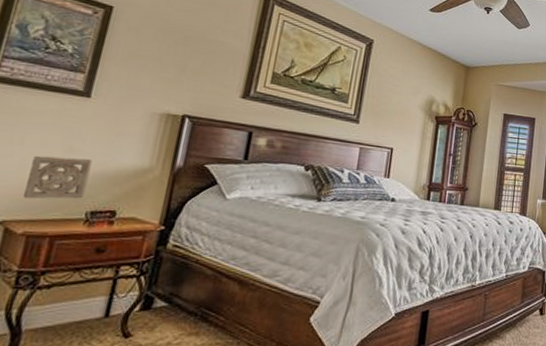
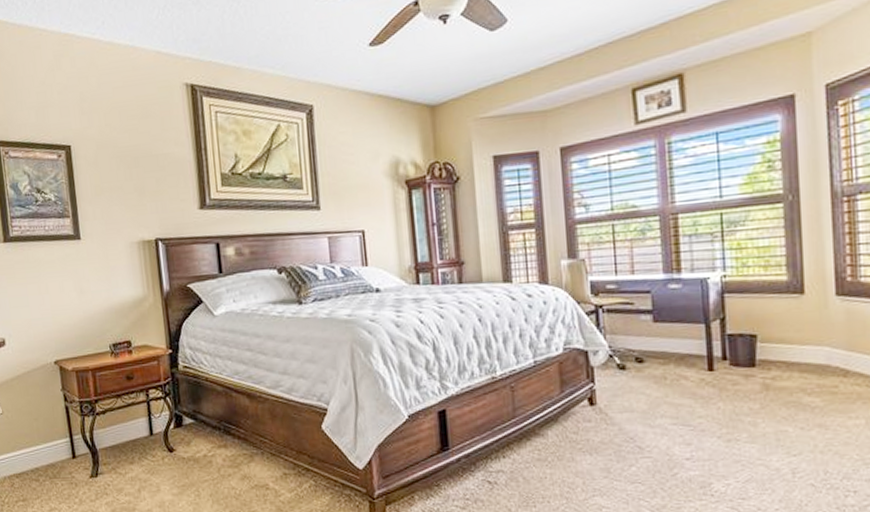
wall ornament: present [22,155,92,199] -> none [59,297,104,340]

